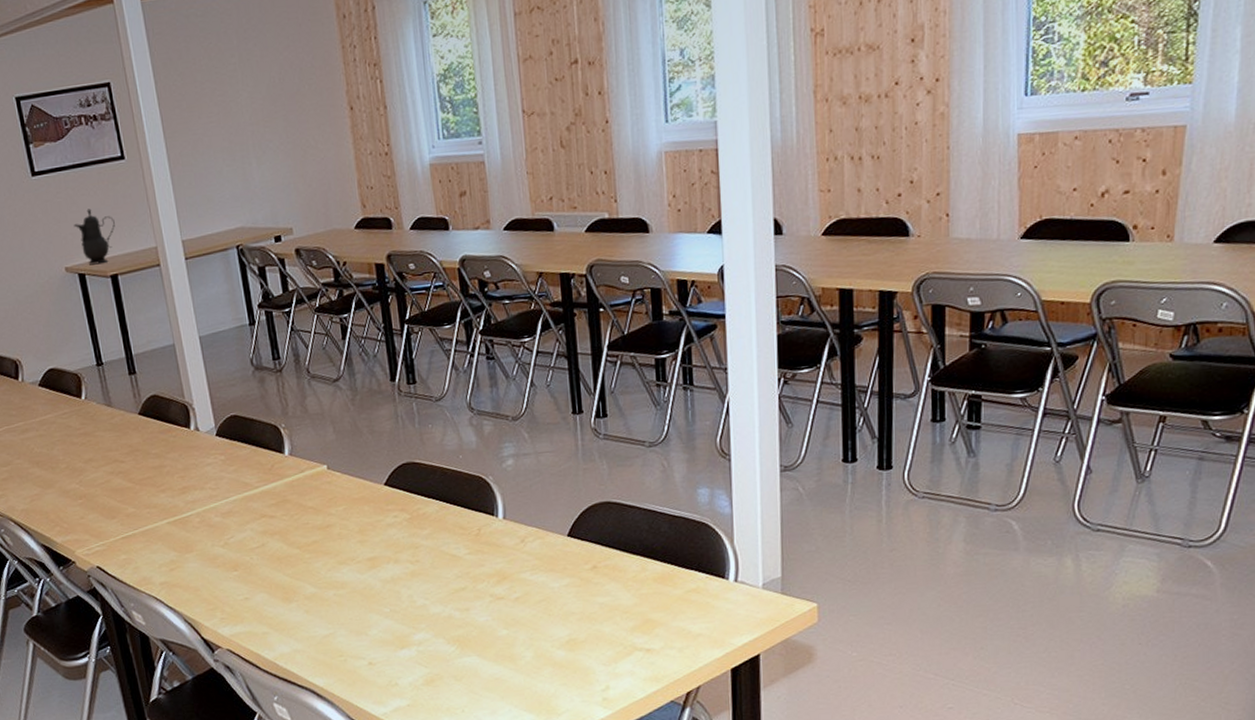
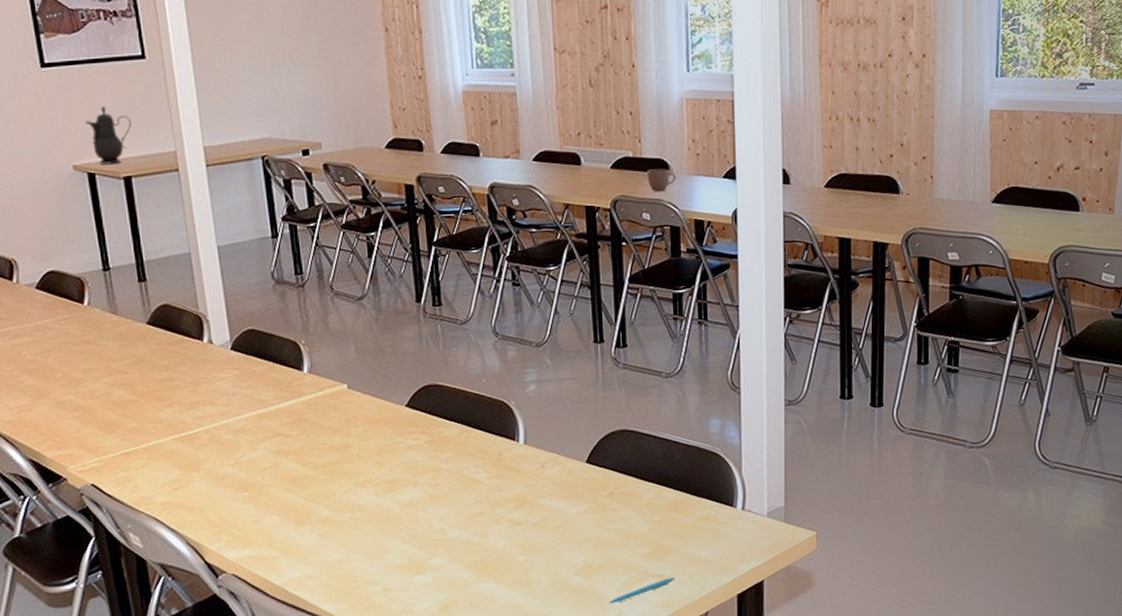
pen: none [594,651,665,678] -> present [608,577,676,604]
cup: none [624,228,656,254] -> present [647,169,676,192]

